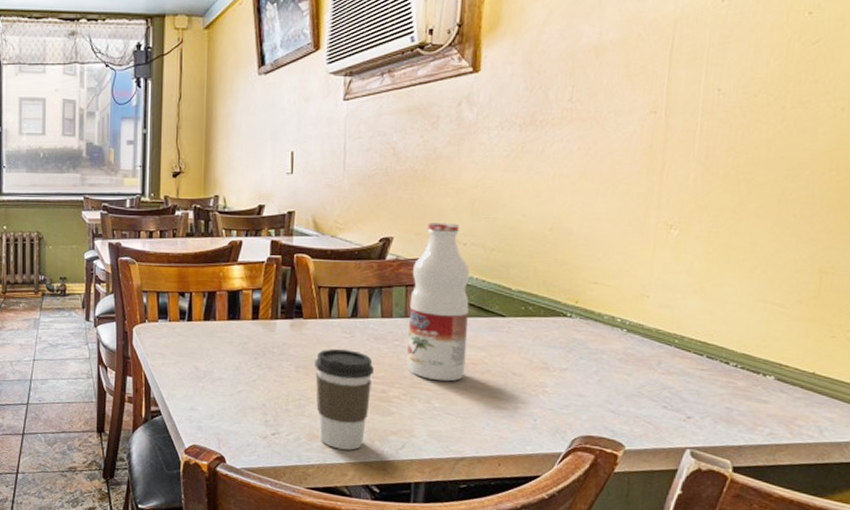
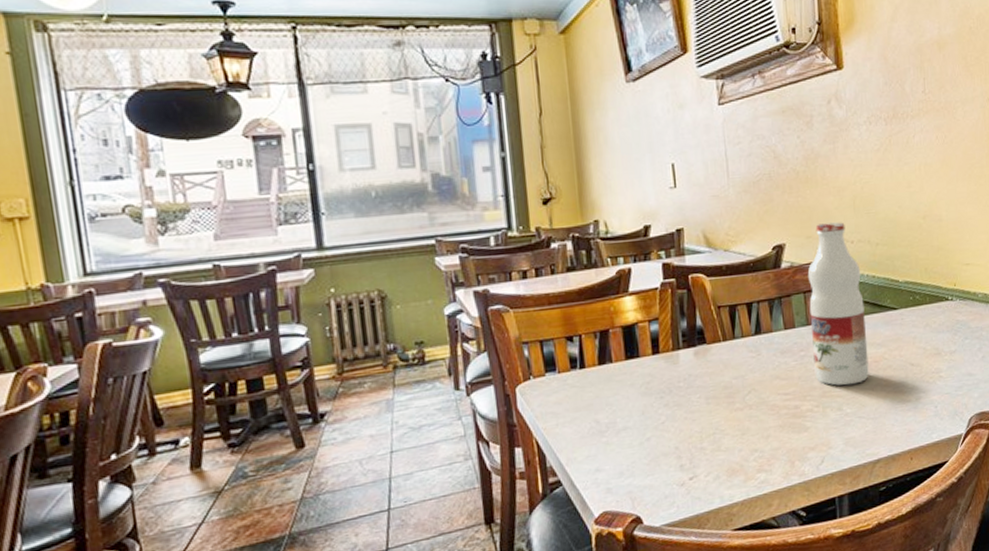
coffee cup: present [314,349,374,450] -> none [724,369,785,480]

